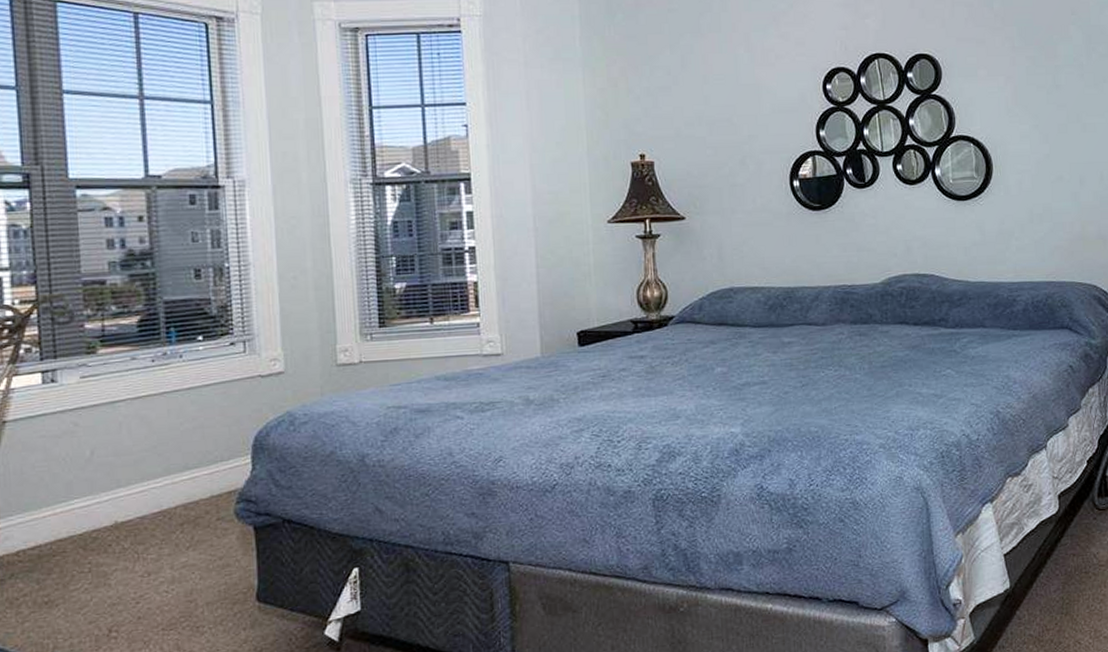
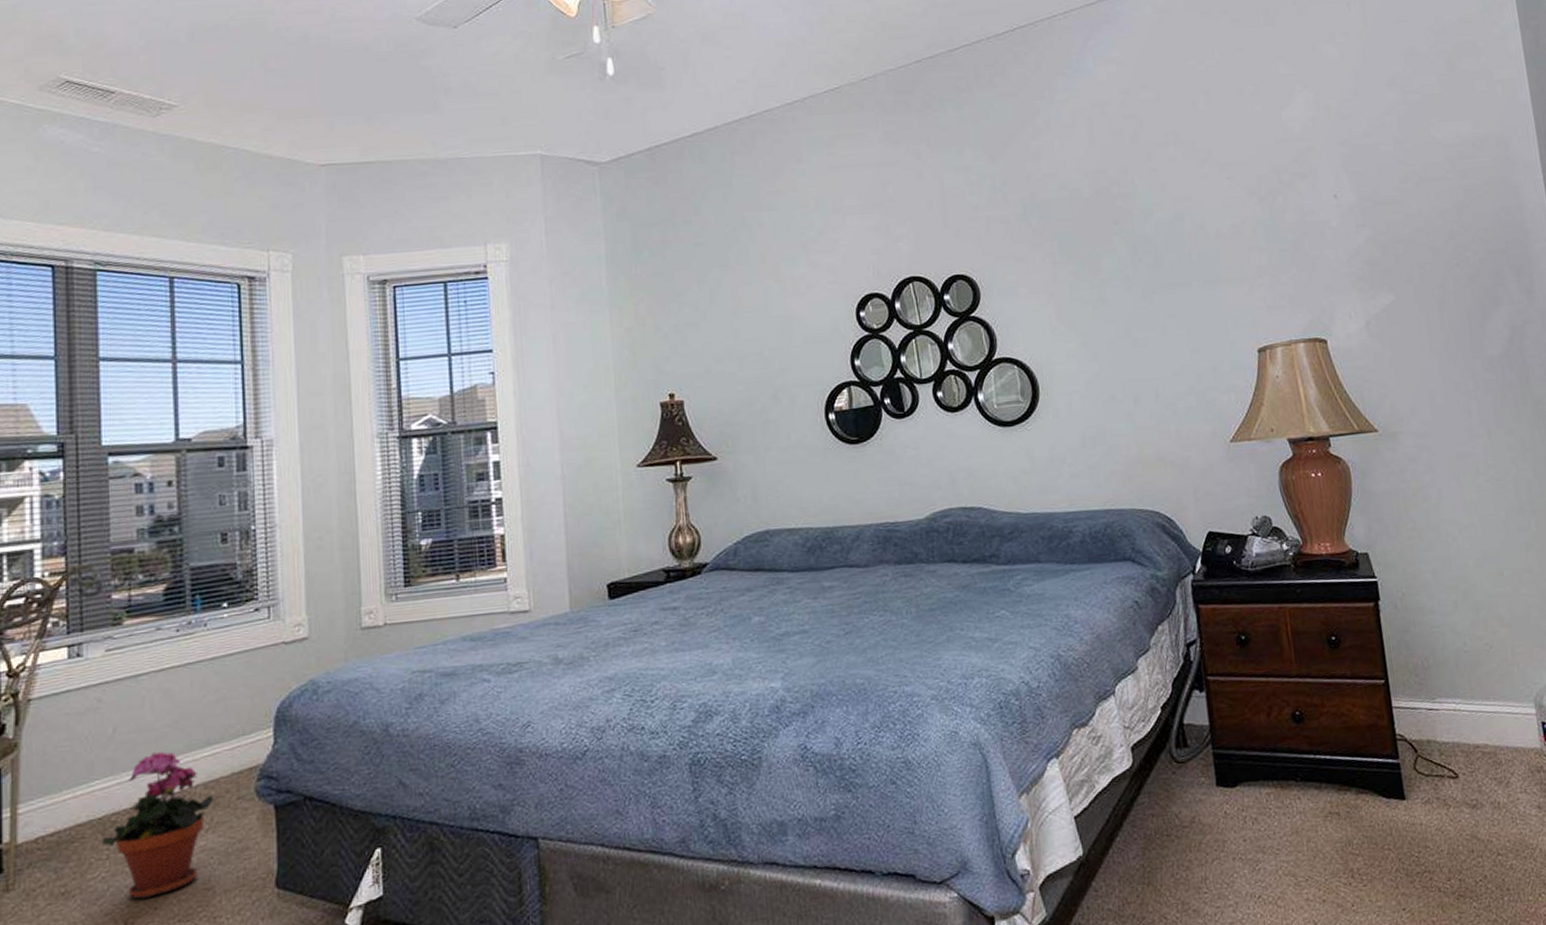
potted plant: none [84,474,195,609] -> present [102,751,215,899]

